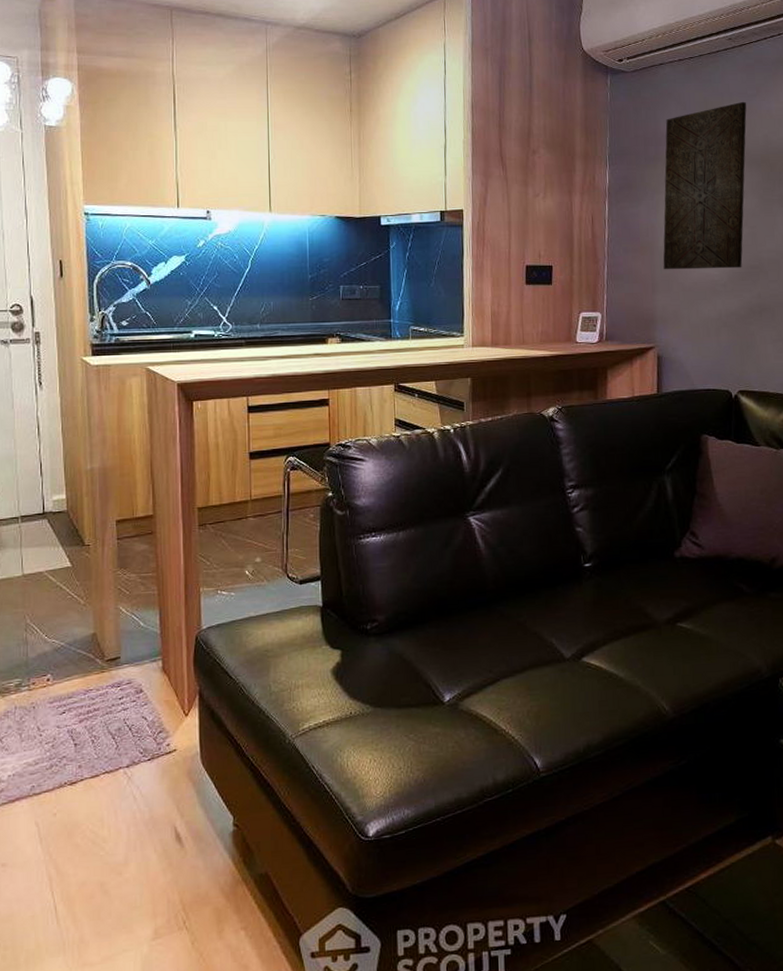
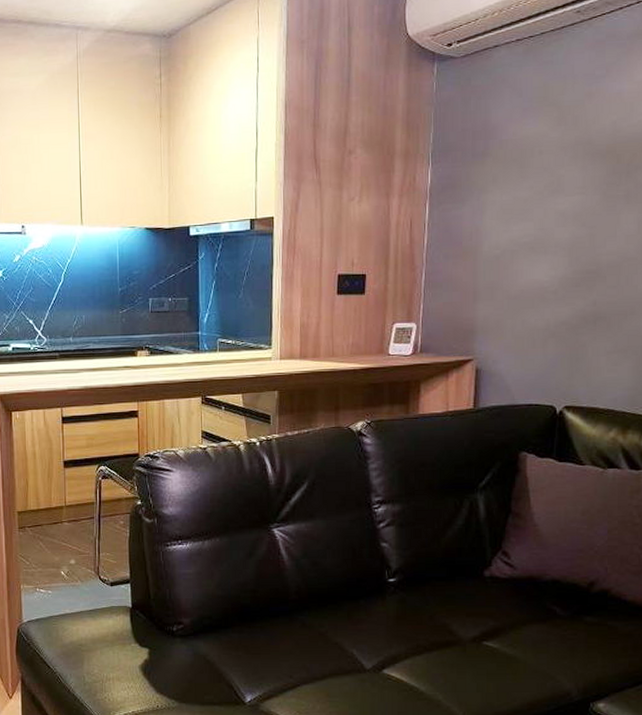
wall art: present [663,101,747,270] -> none [487,84,594,277]

